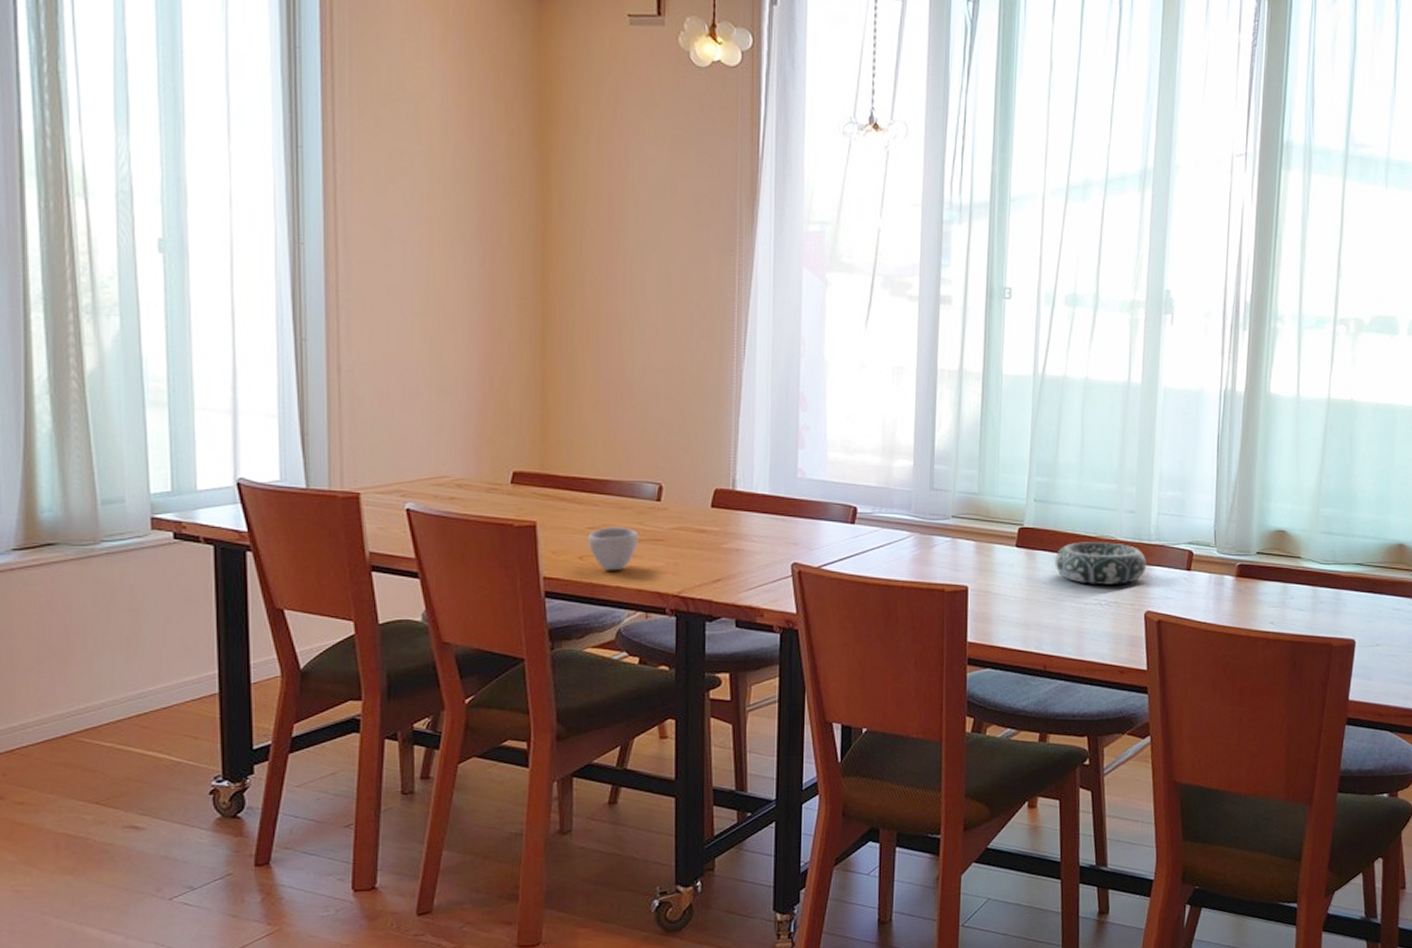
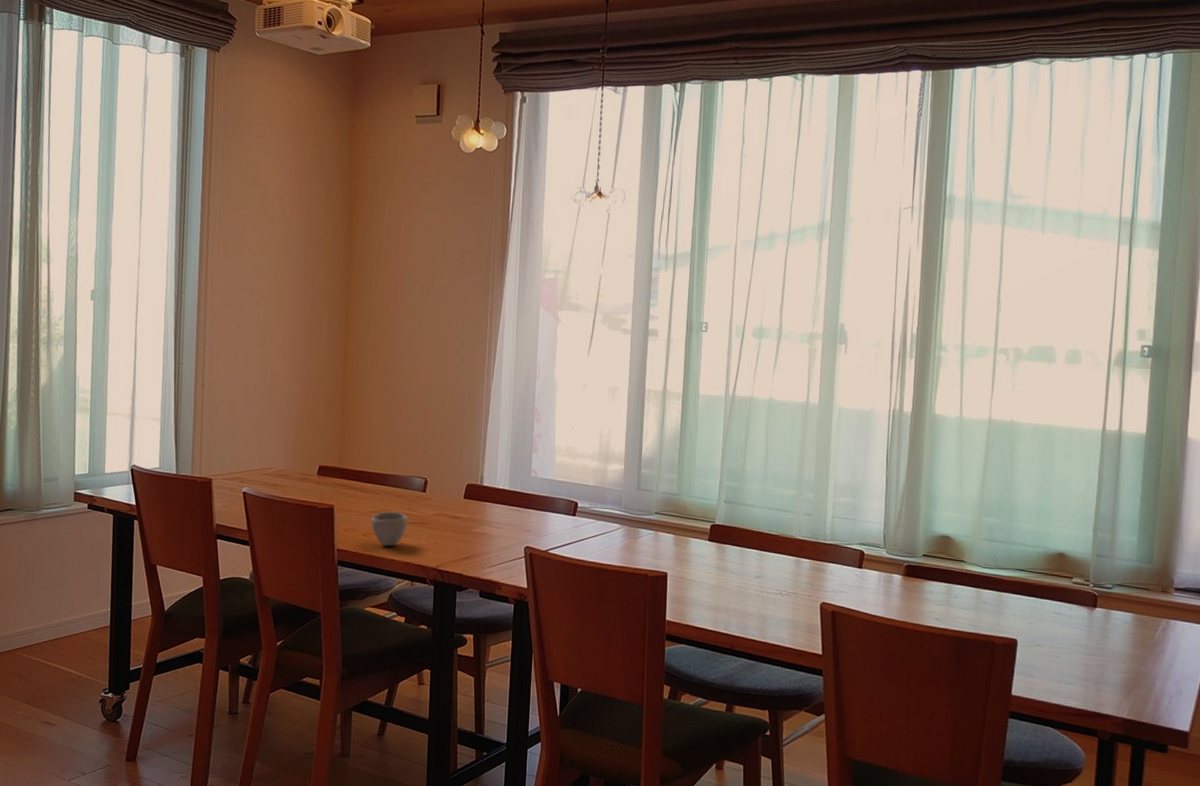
decorative bowl: present [1055,542,1147,585] -> none [741,539,823,578]

